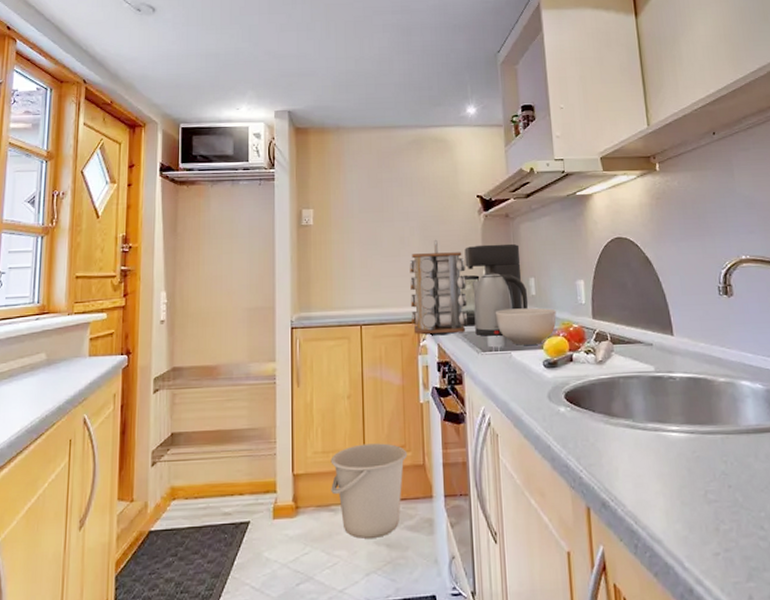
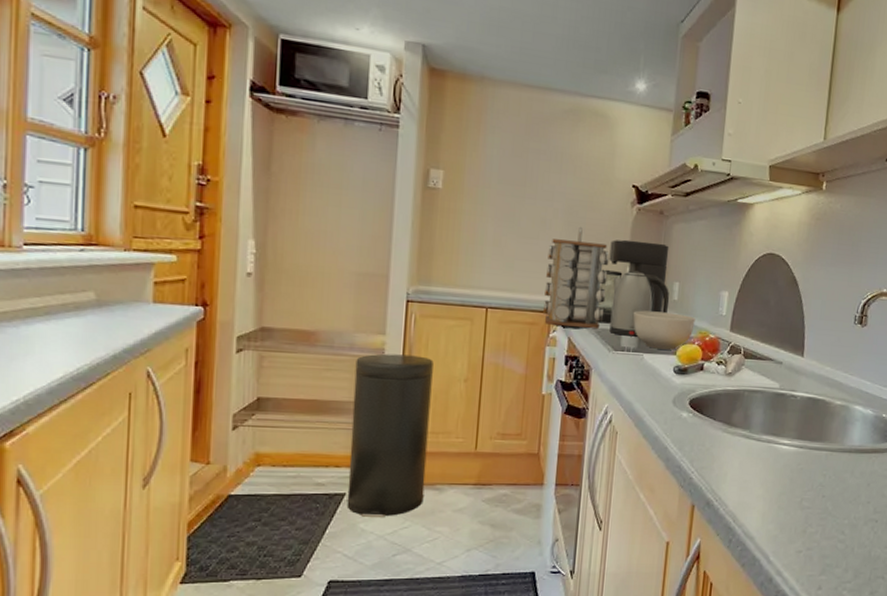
pedal bin: none [251,378,321,546] -> present [346,353,434,518]
bucket: present [330,443,408,539] -> none [437,428,523,518]

